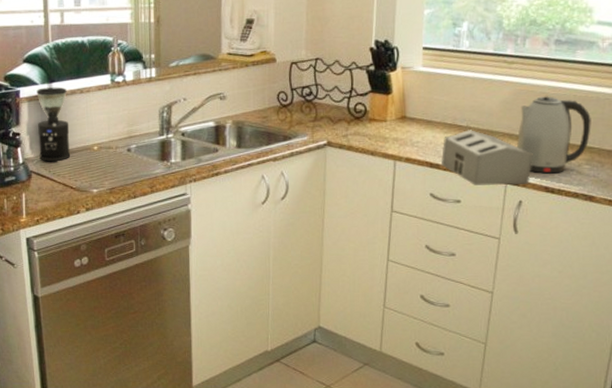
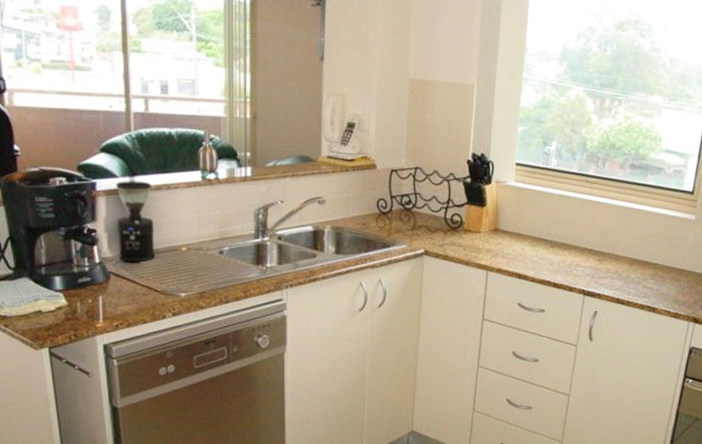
toaster: present [440,130,533,185] -> none [528,244,608,296]
kettle: present [517,96,591,174] -> none [595,215,657,287]

